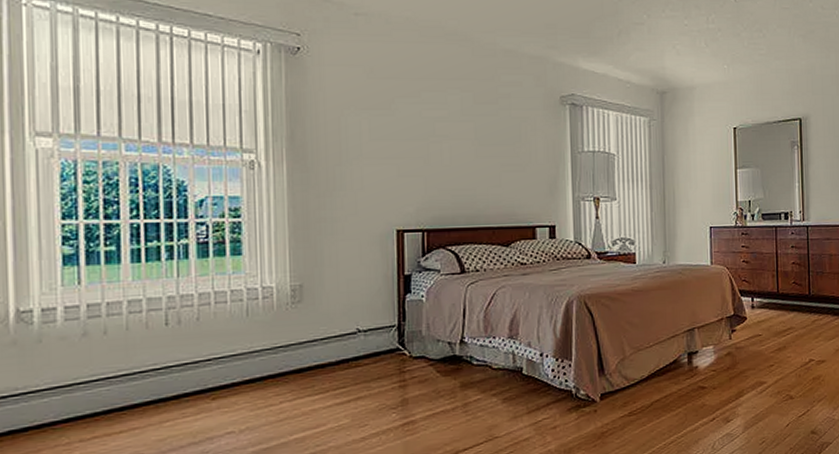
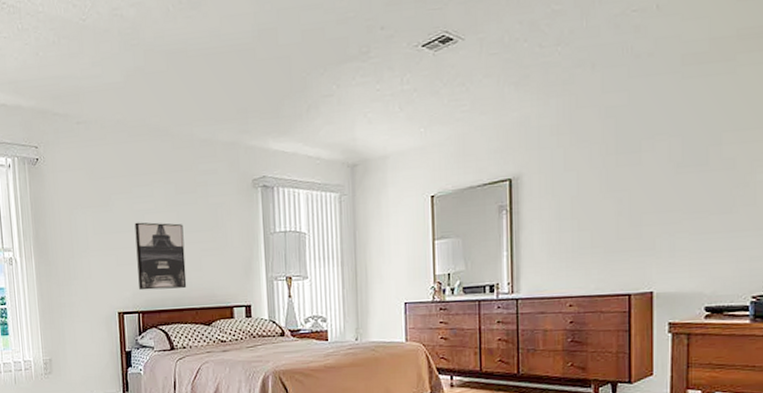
wall art: none [422,130,483,206] -> present [134,222,187,291]

